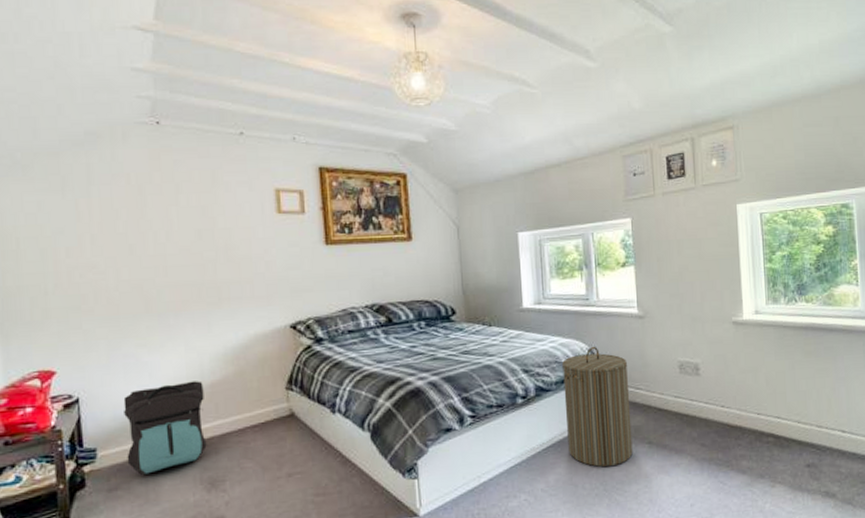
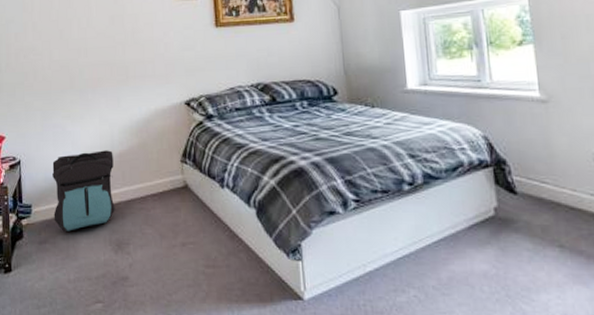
laundry hamper: present [562,346,633,467] -> none [453,132,540,270]

